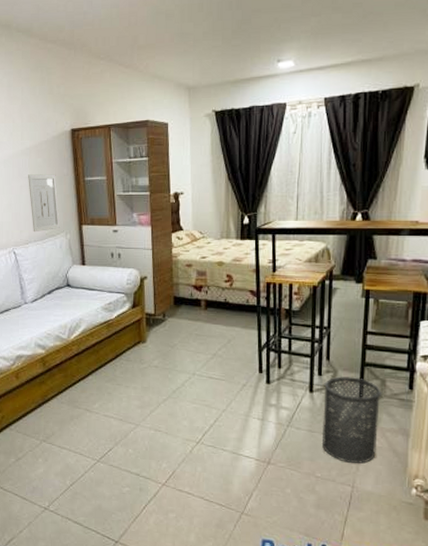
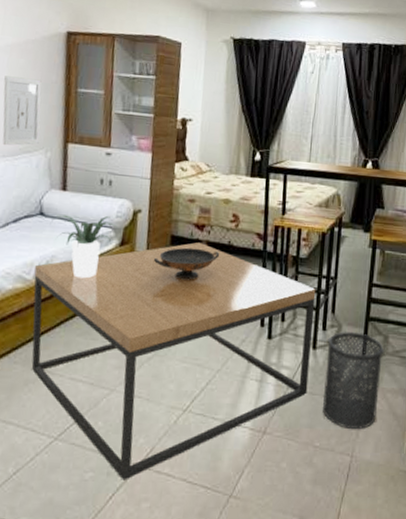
coffee table: none [68,301,310,495] -> present [31,241,316,480]
potted plant: none [77,284,130,336] -> present [51,214,119,279]
decorative bowl: none [160,306,218,335] -> present [153,247,220,280]

